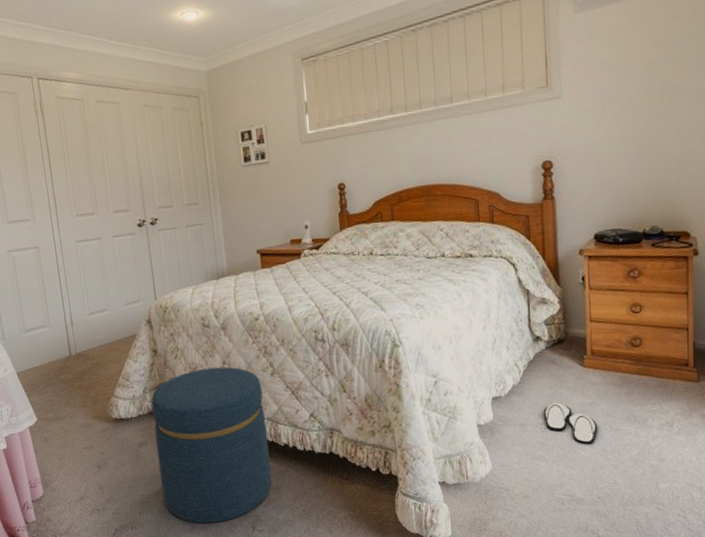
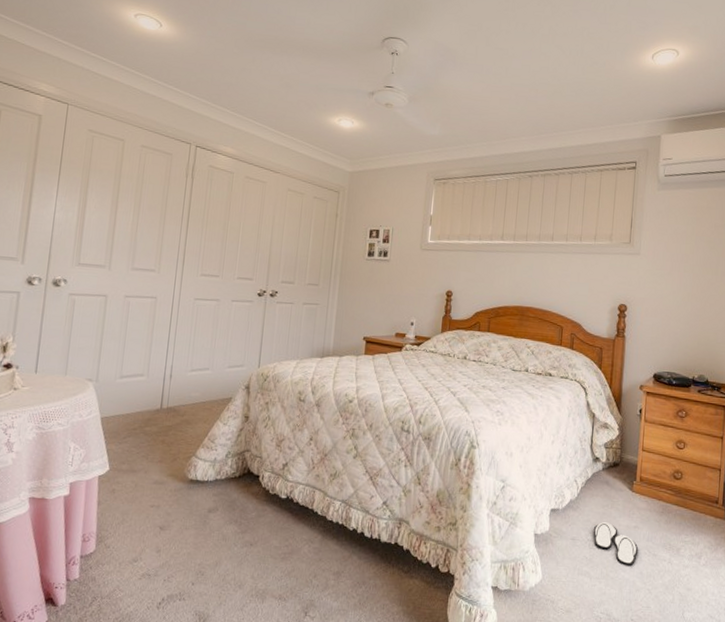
ottoman: present [151,366,272,524] -> none [220,441,343,604]

